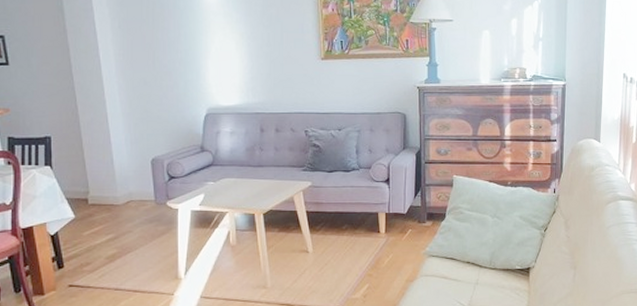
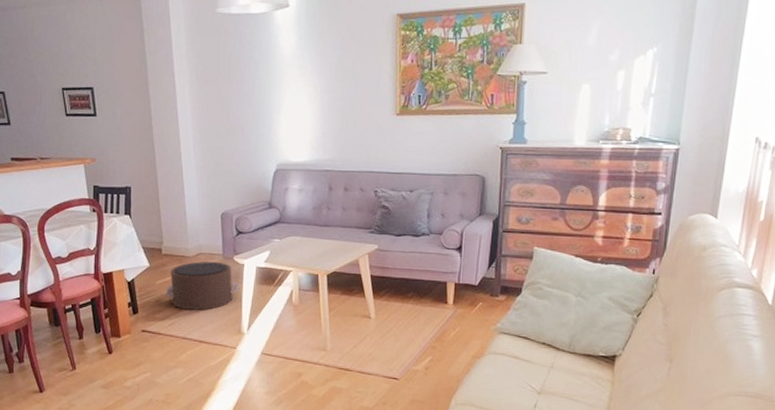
pouf: none [93,209,174,259] -> present [165,261,240,310]

